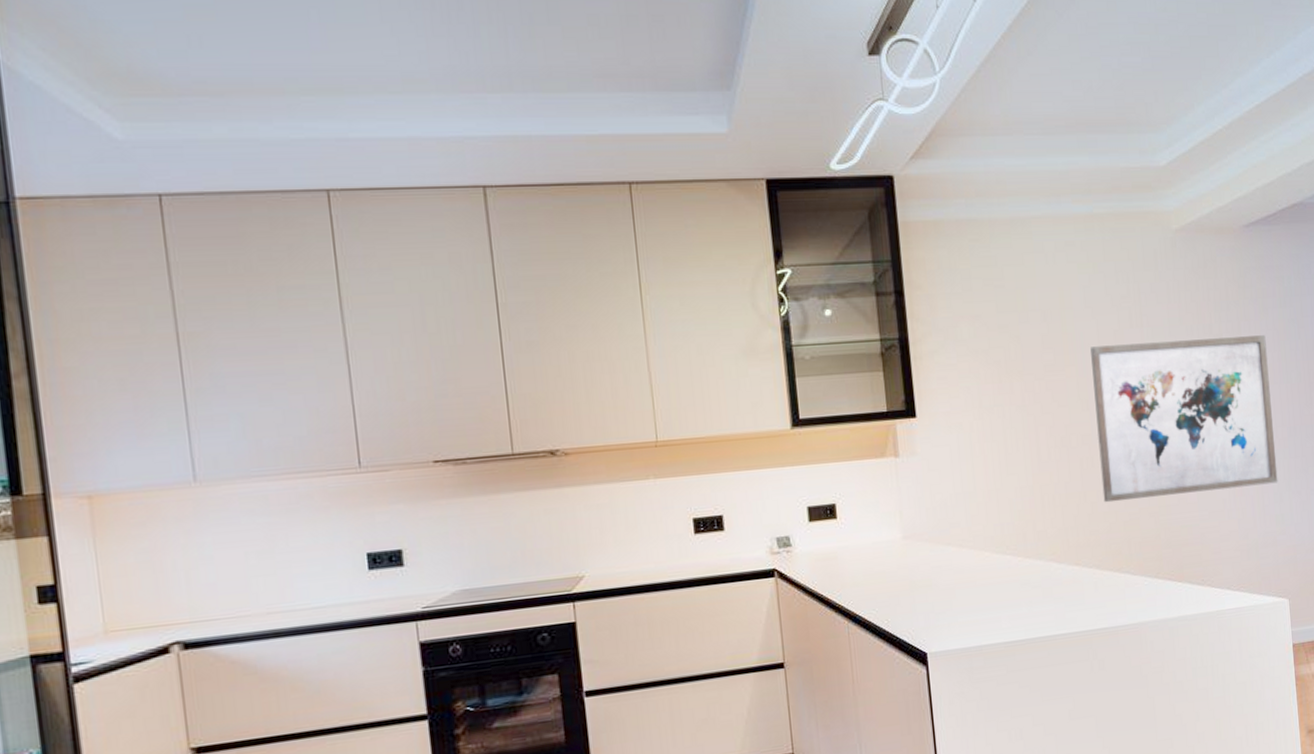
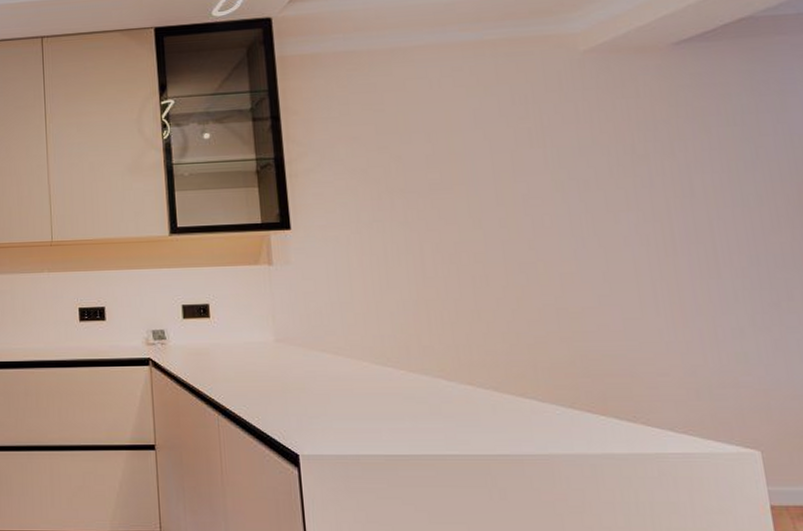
wall art: present [1090,335,1278,503] -> none [483,155,737,323]

